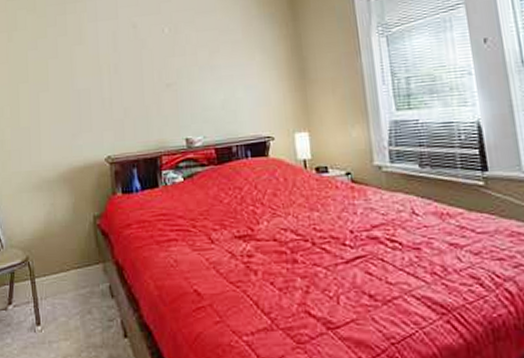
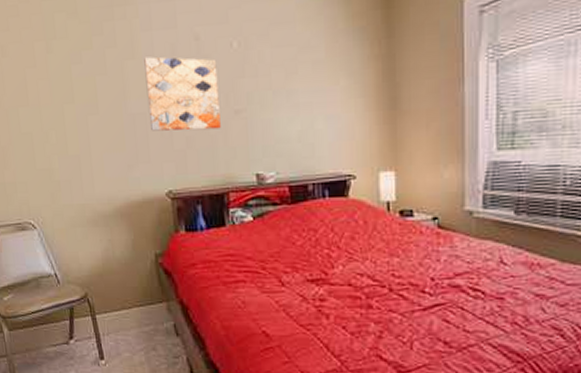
wall art: none [90,42,154,104] -> present [144,56,221,131]

